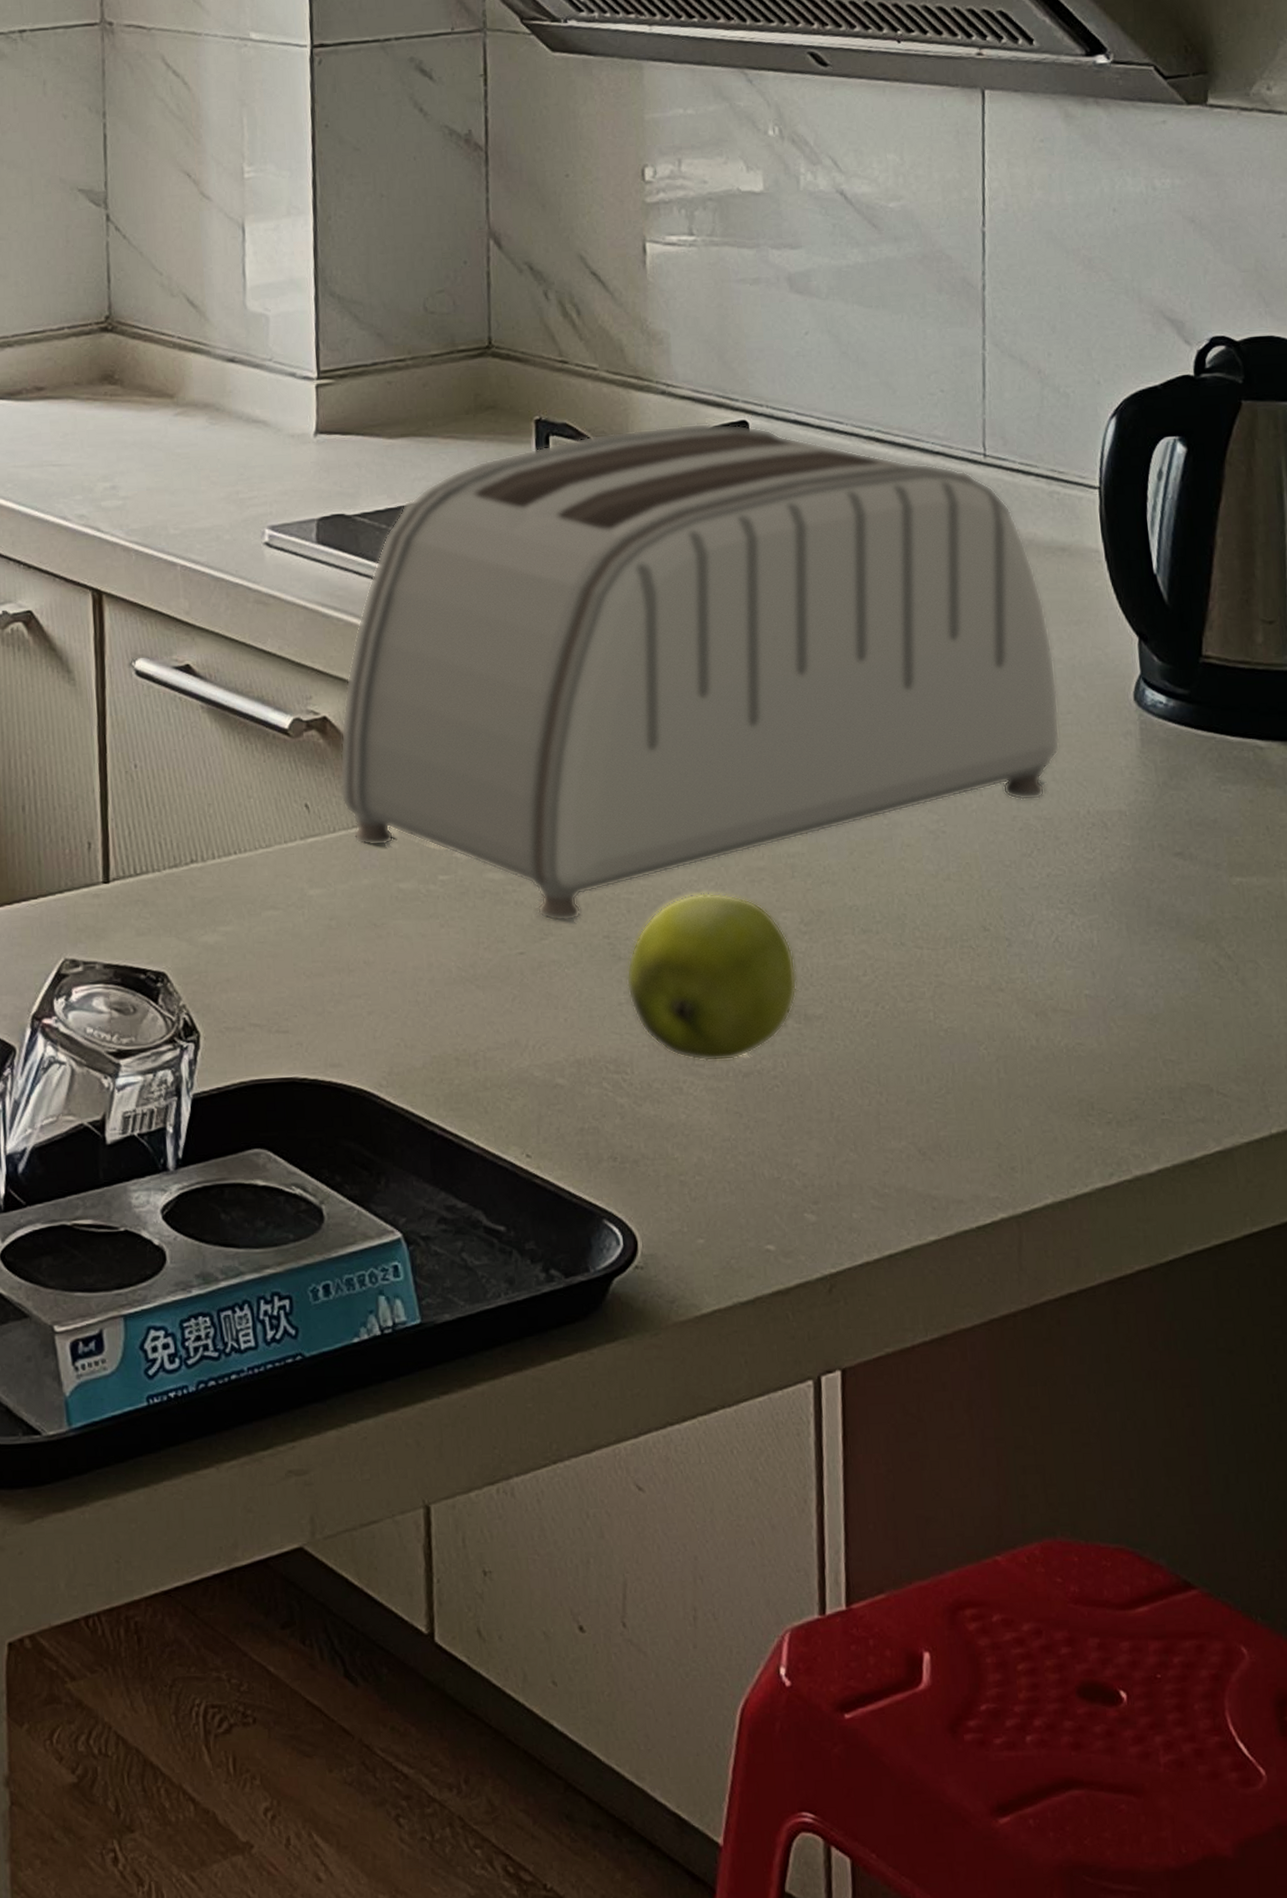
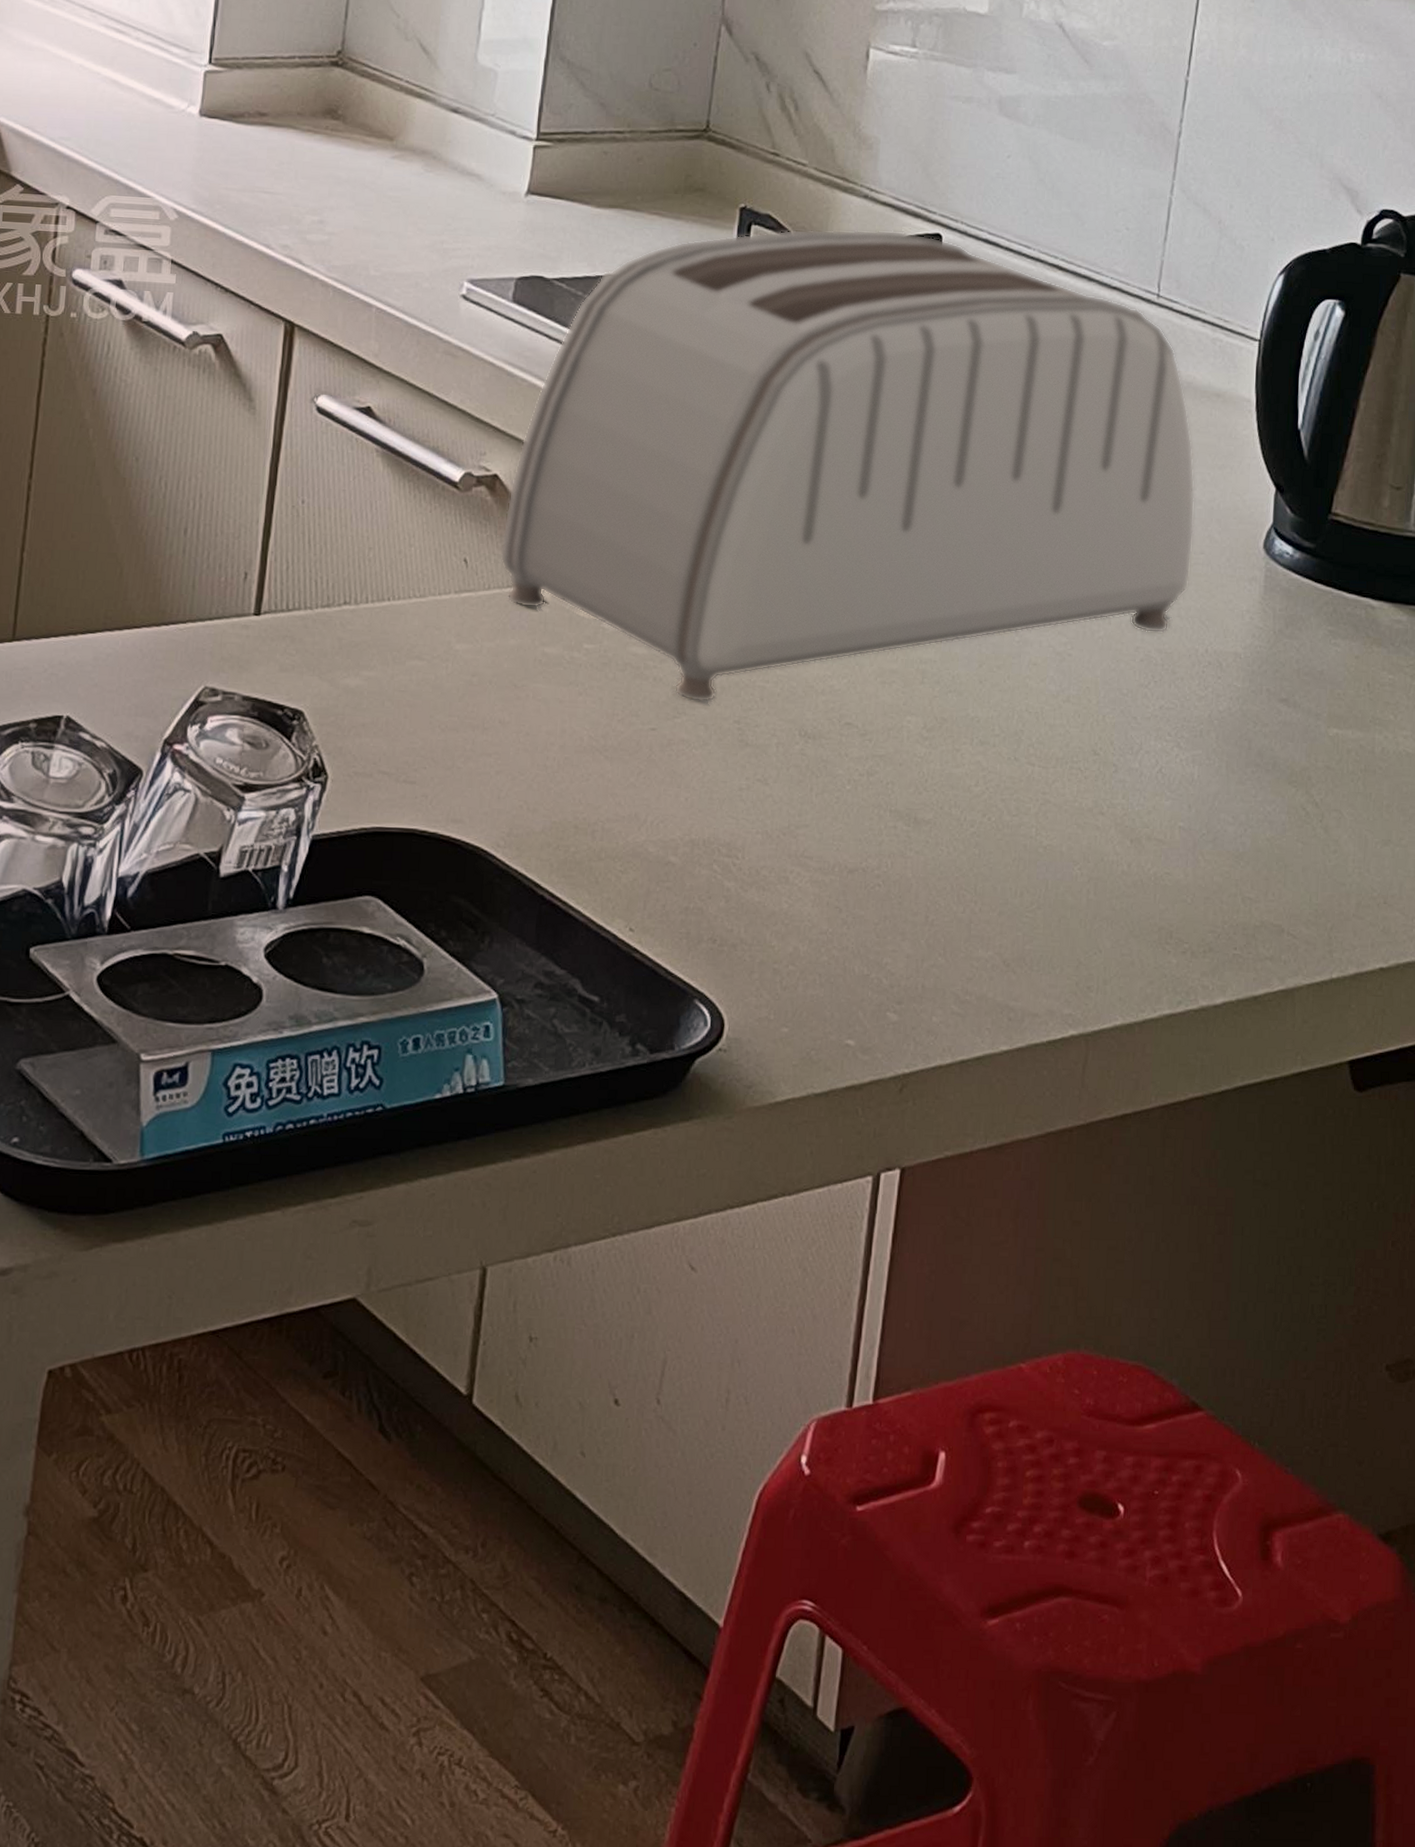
apple: present [626,892,798,1062] -> none [749,688,913,856]

